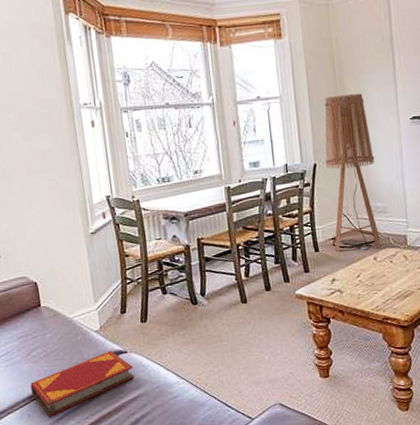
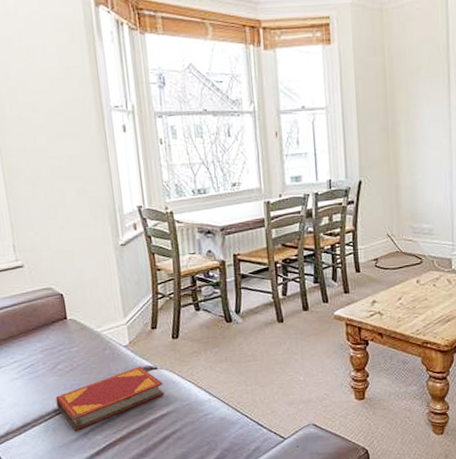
floor lamp: present [324,93,381,252] -> none [371,108,425,274]

